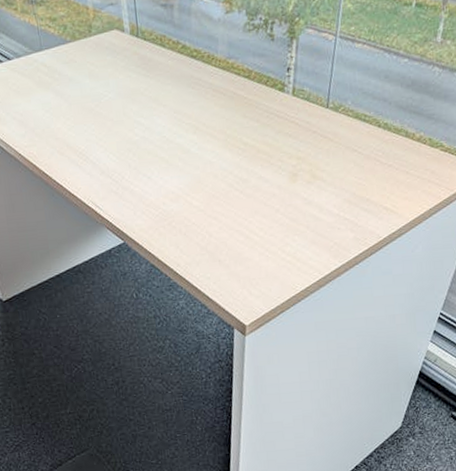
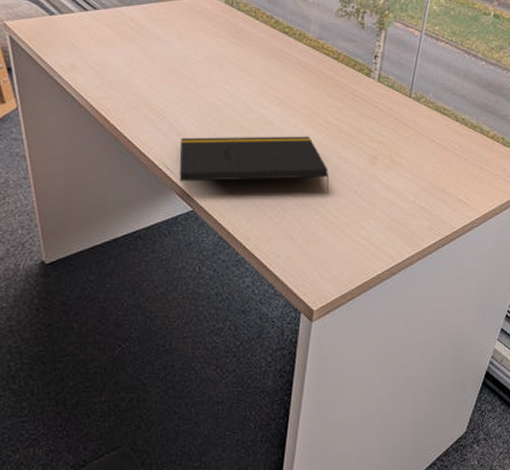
notepad: none [104,160,251,217] -> present [179,136,328,192]

